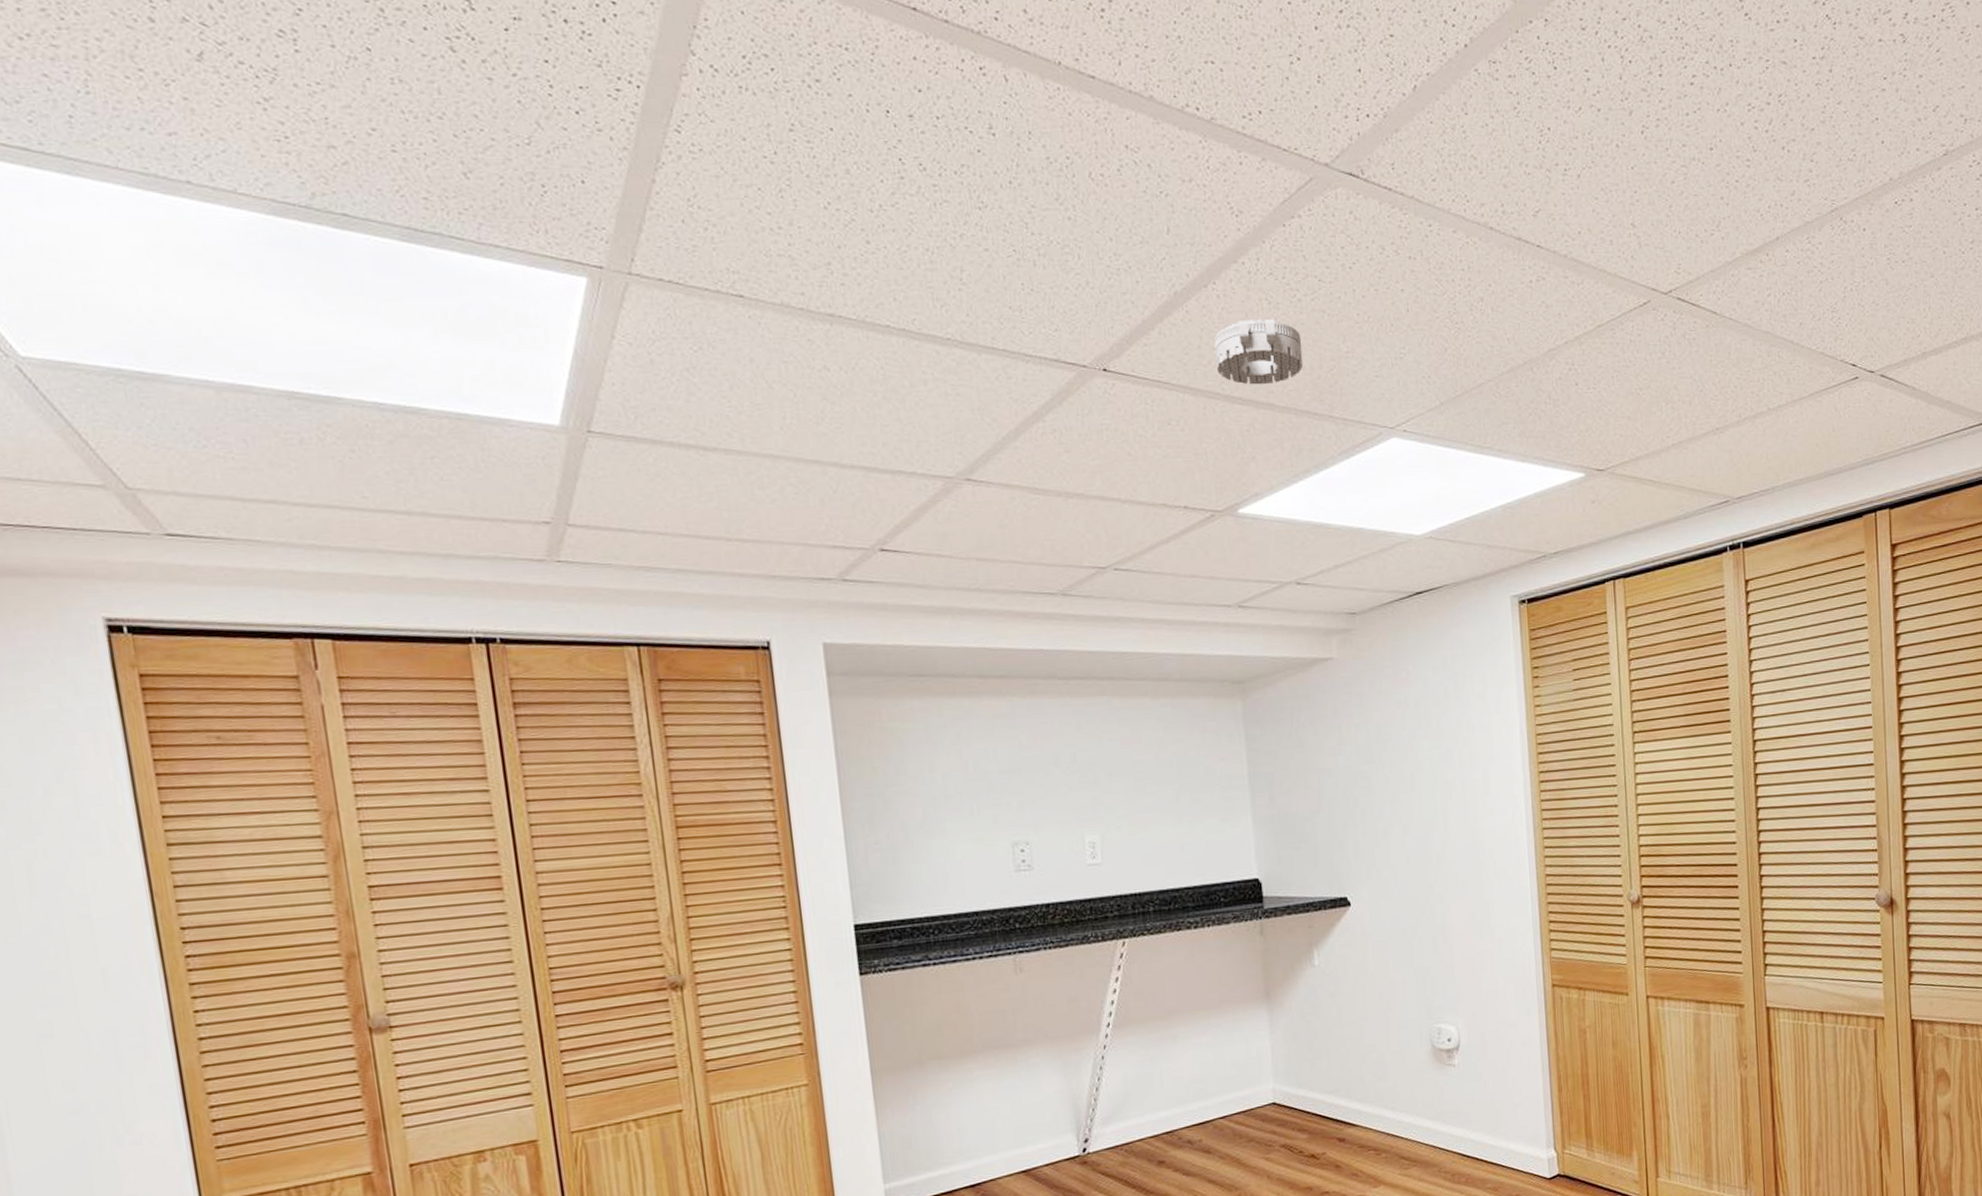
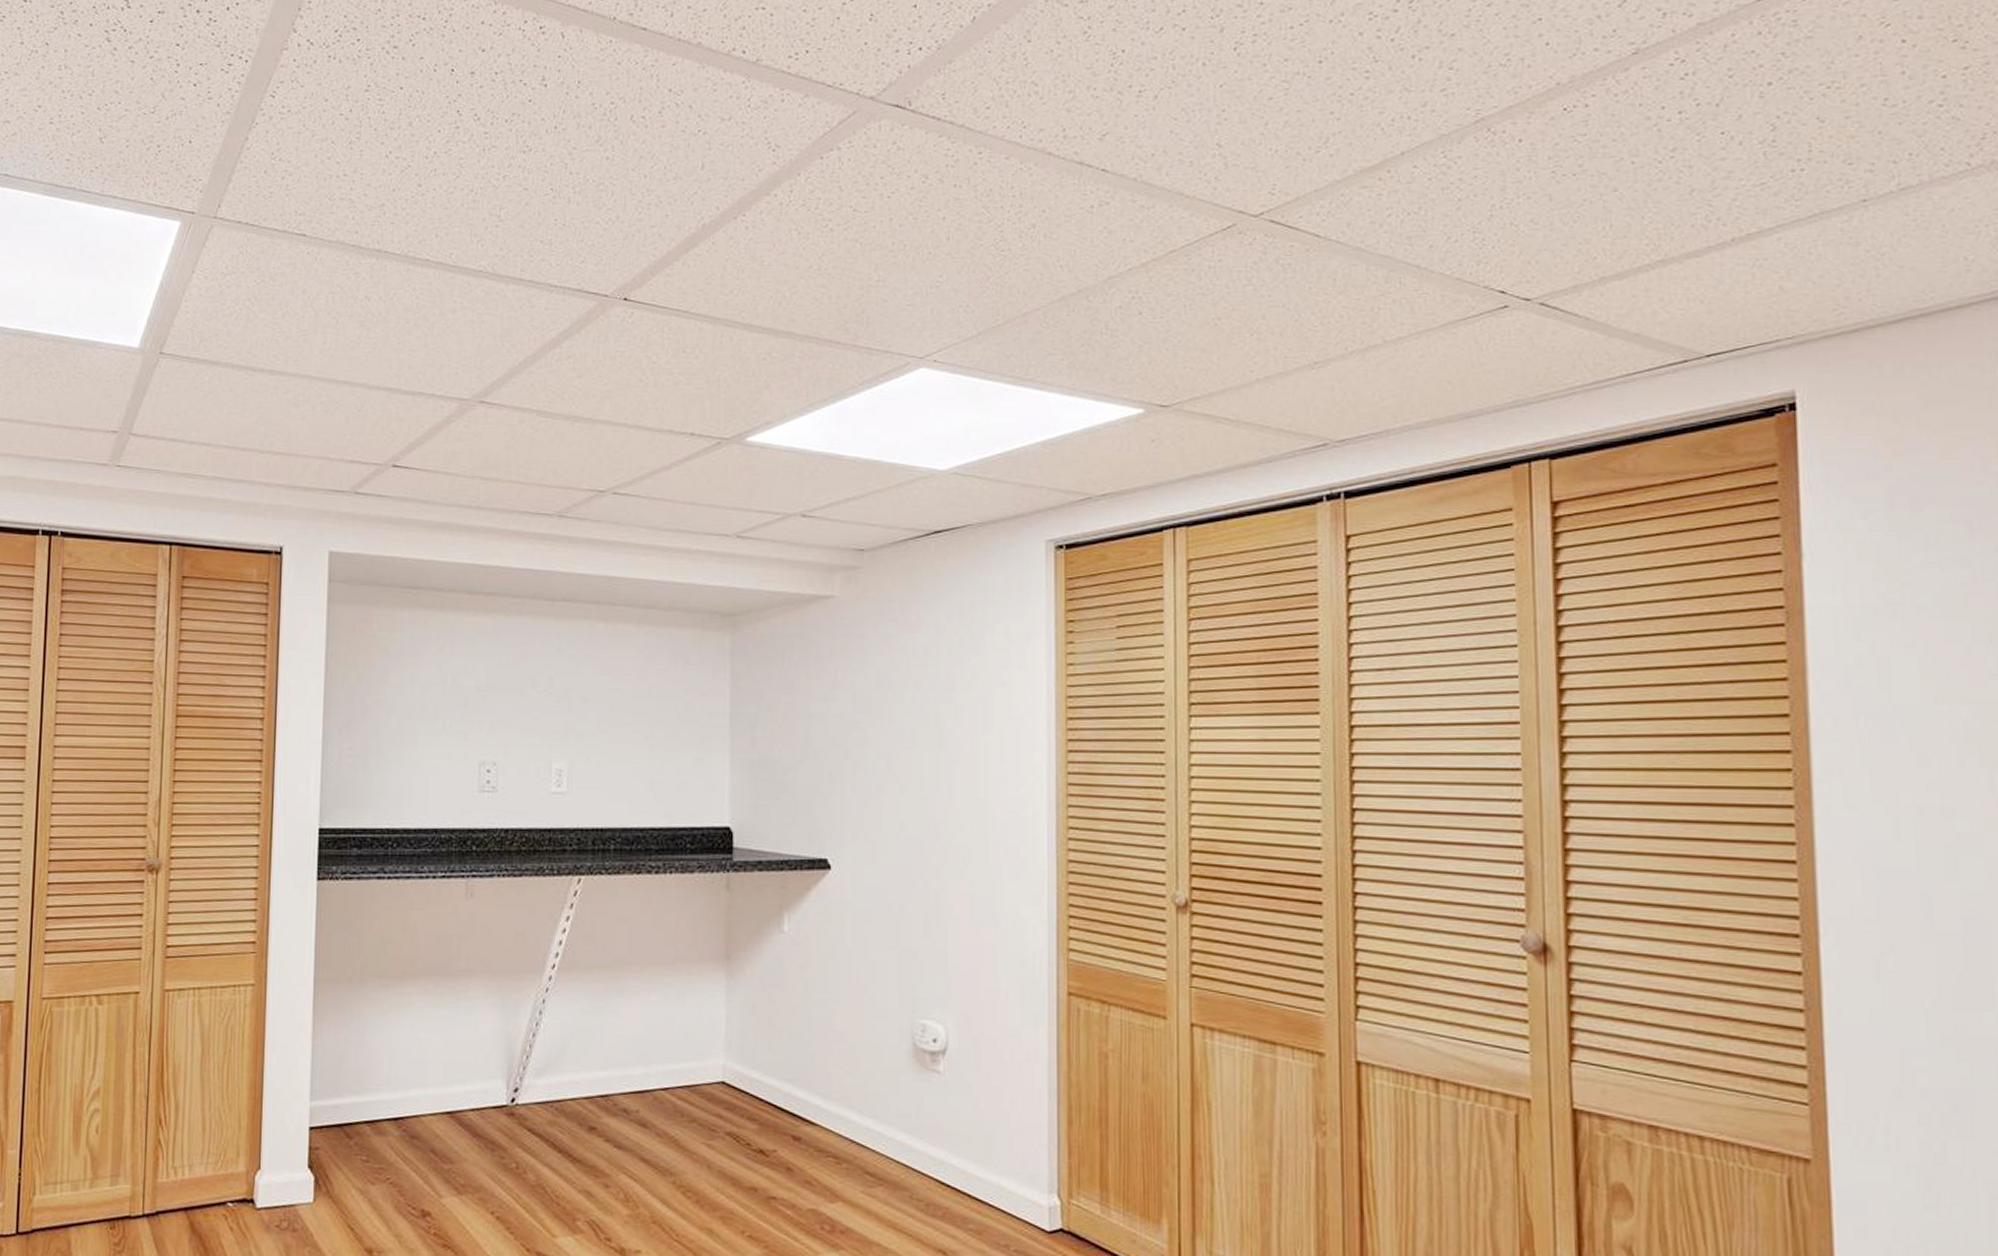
smoke detector: present [1214,318,1304,385] -> none [738,248,830,314]

